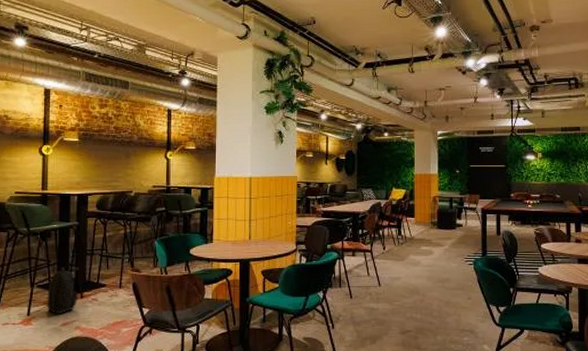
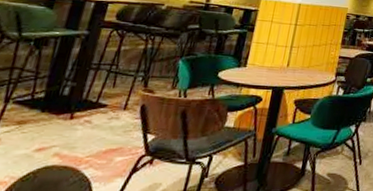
backpack: present [47,267,79,315] -> none [20,81,68,138]

